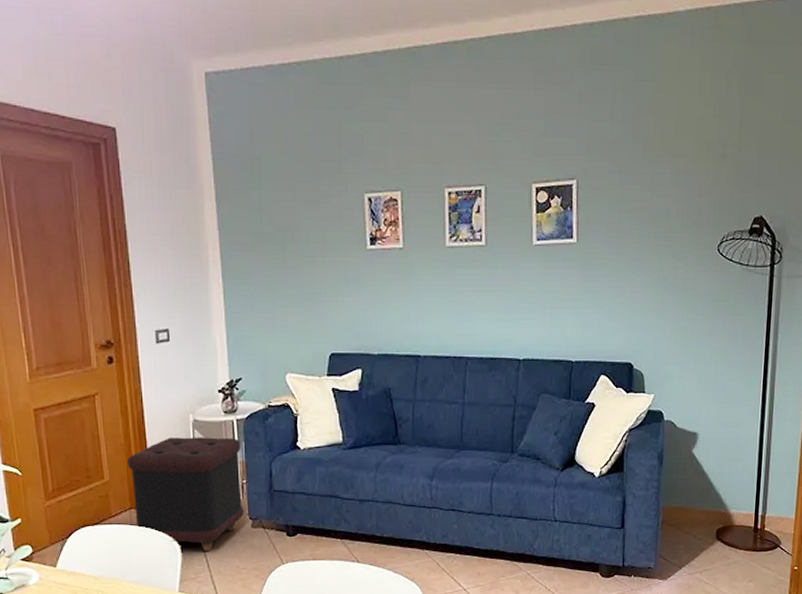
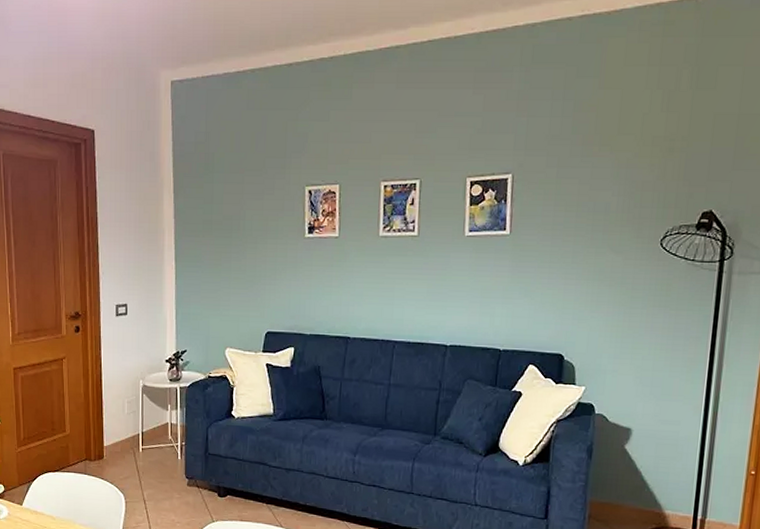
ottoman: present [127,437,244,551] -> none [86,399,183,504]

